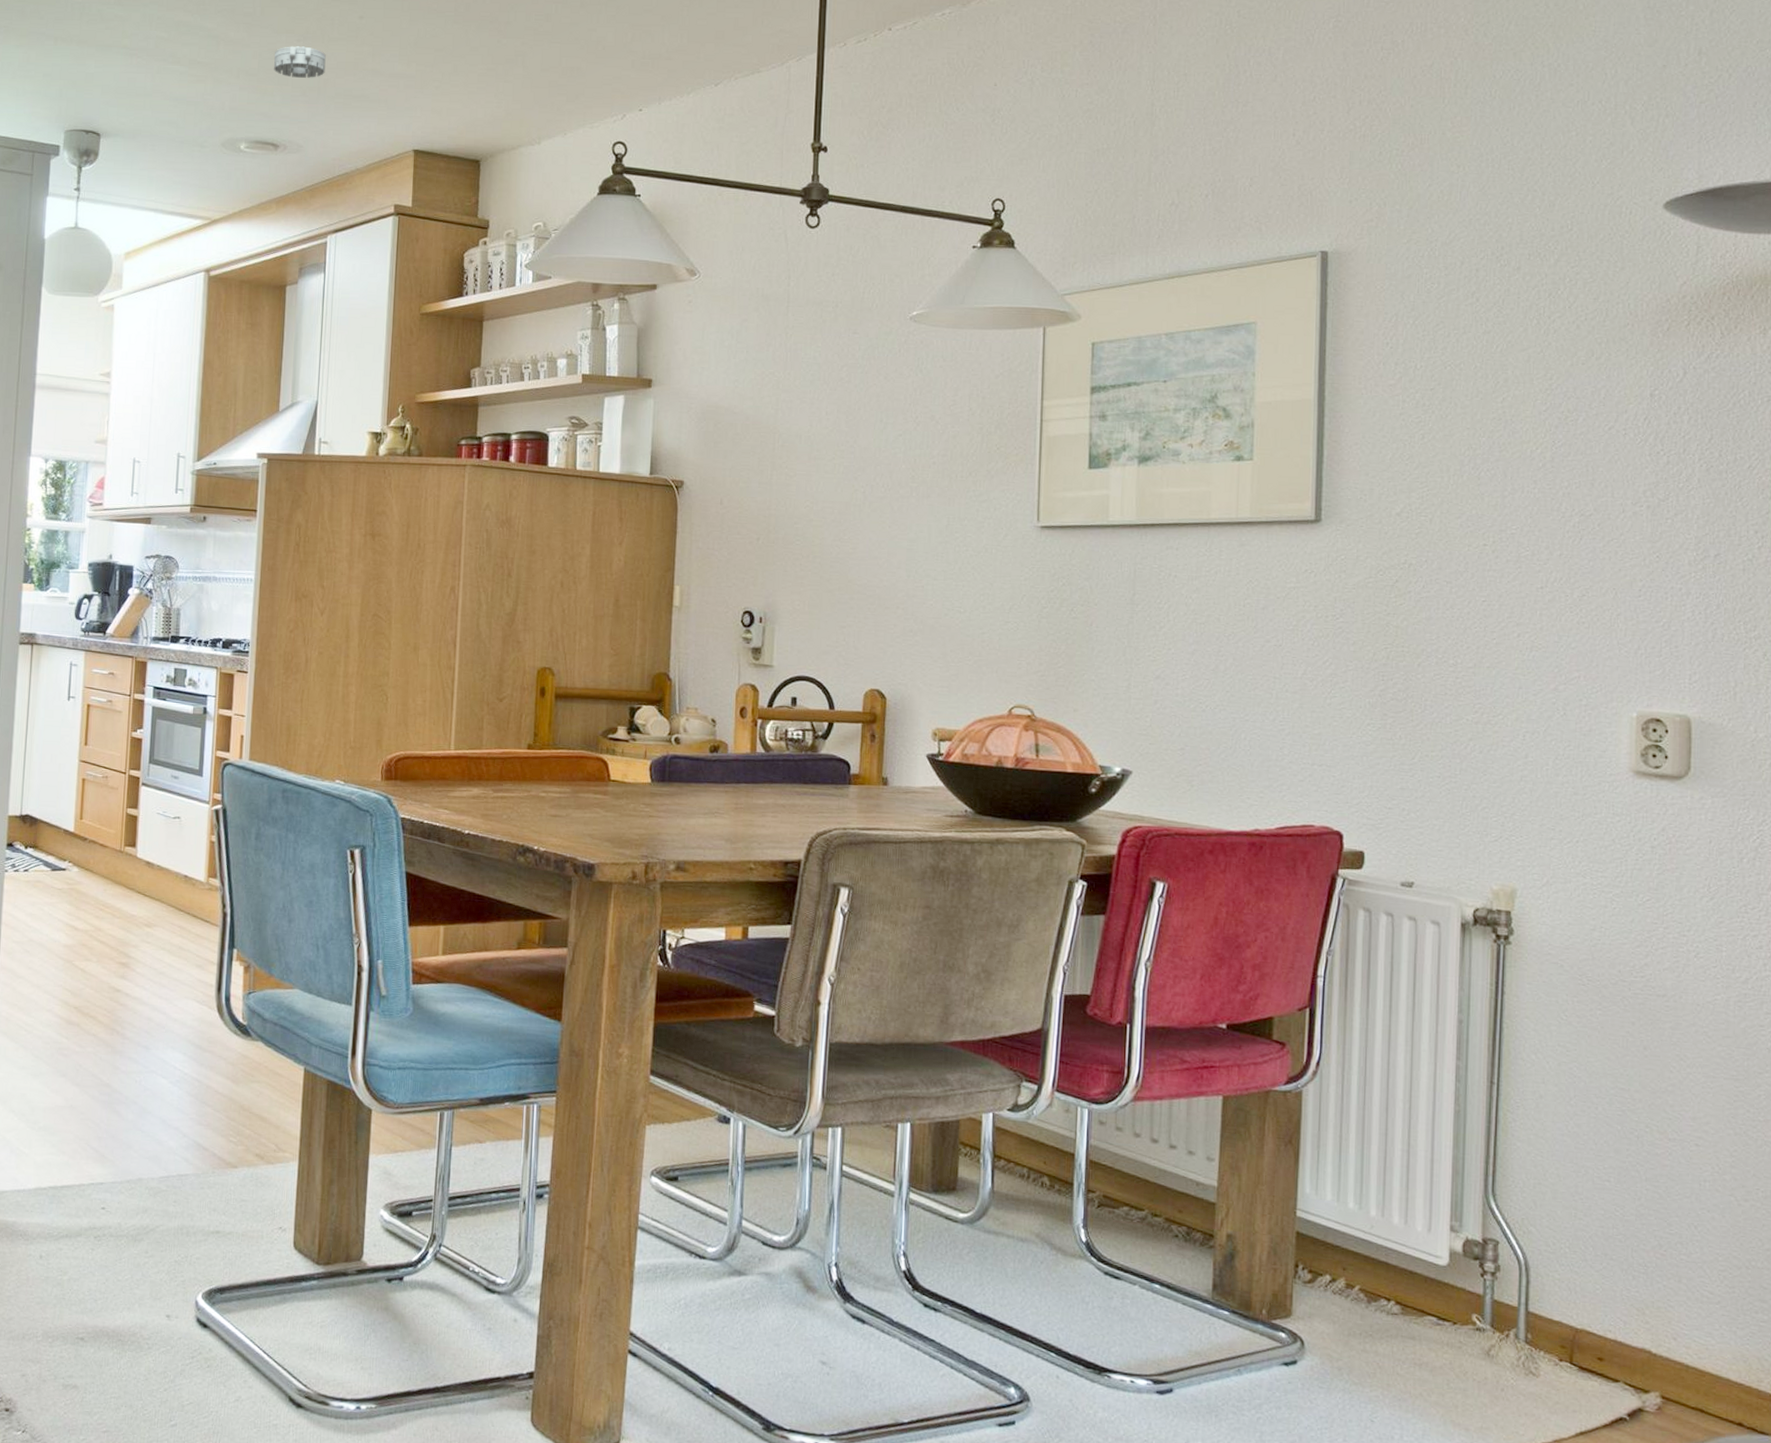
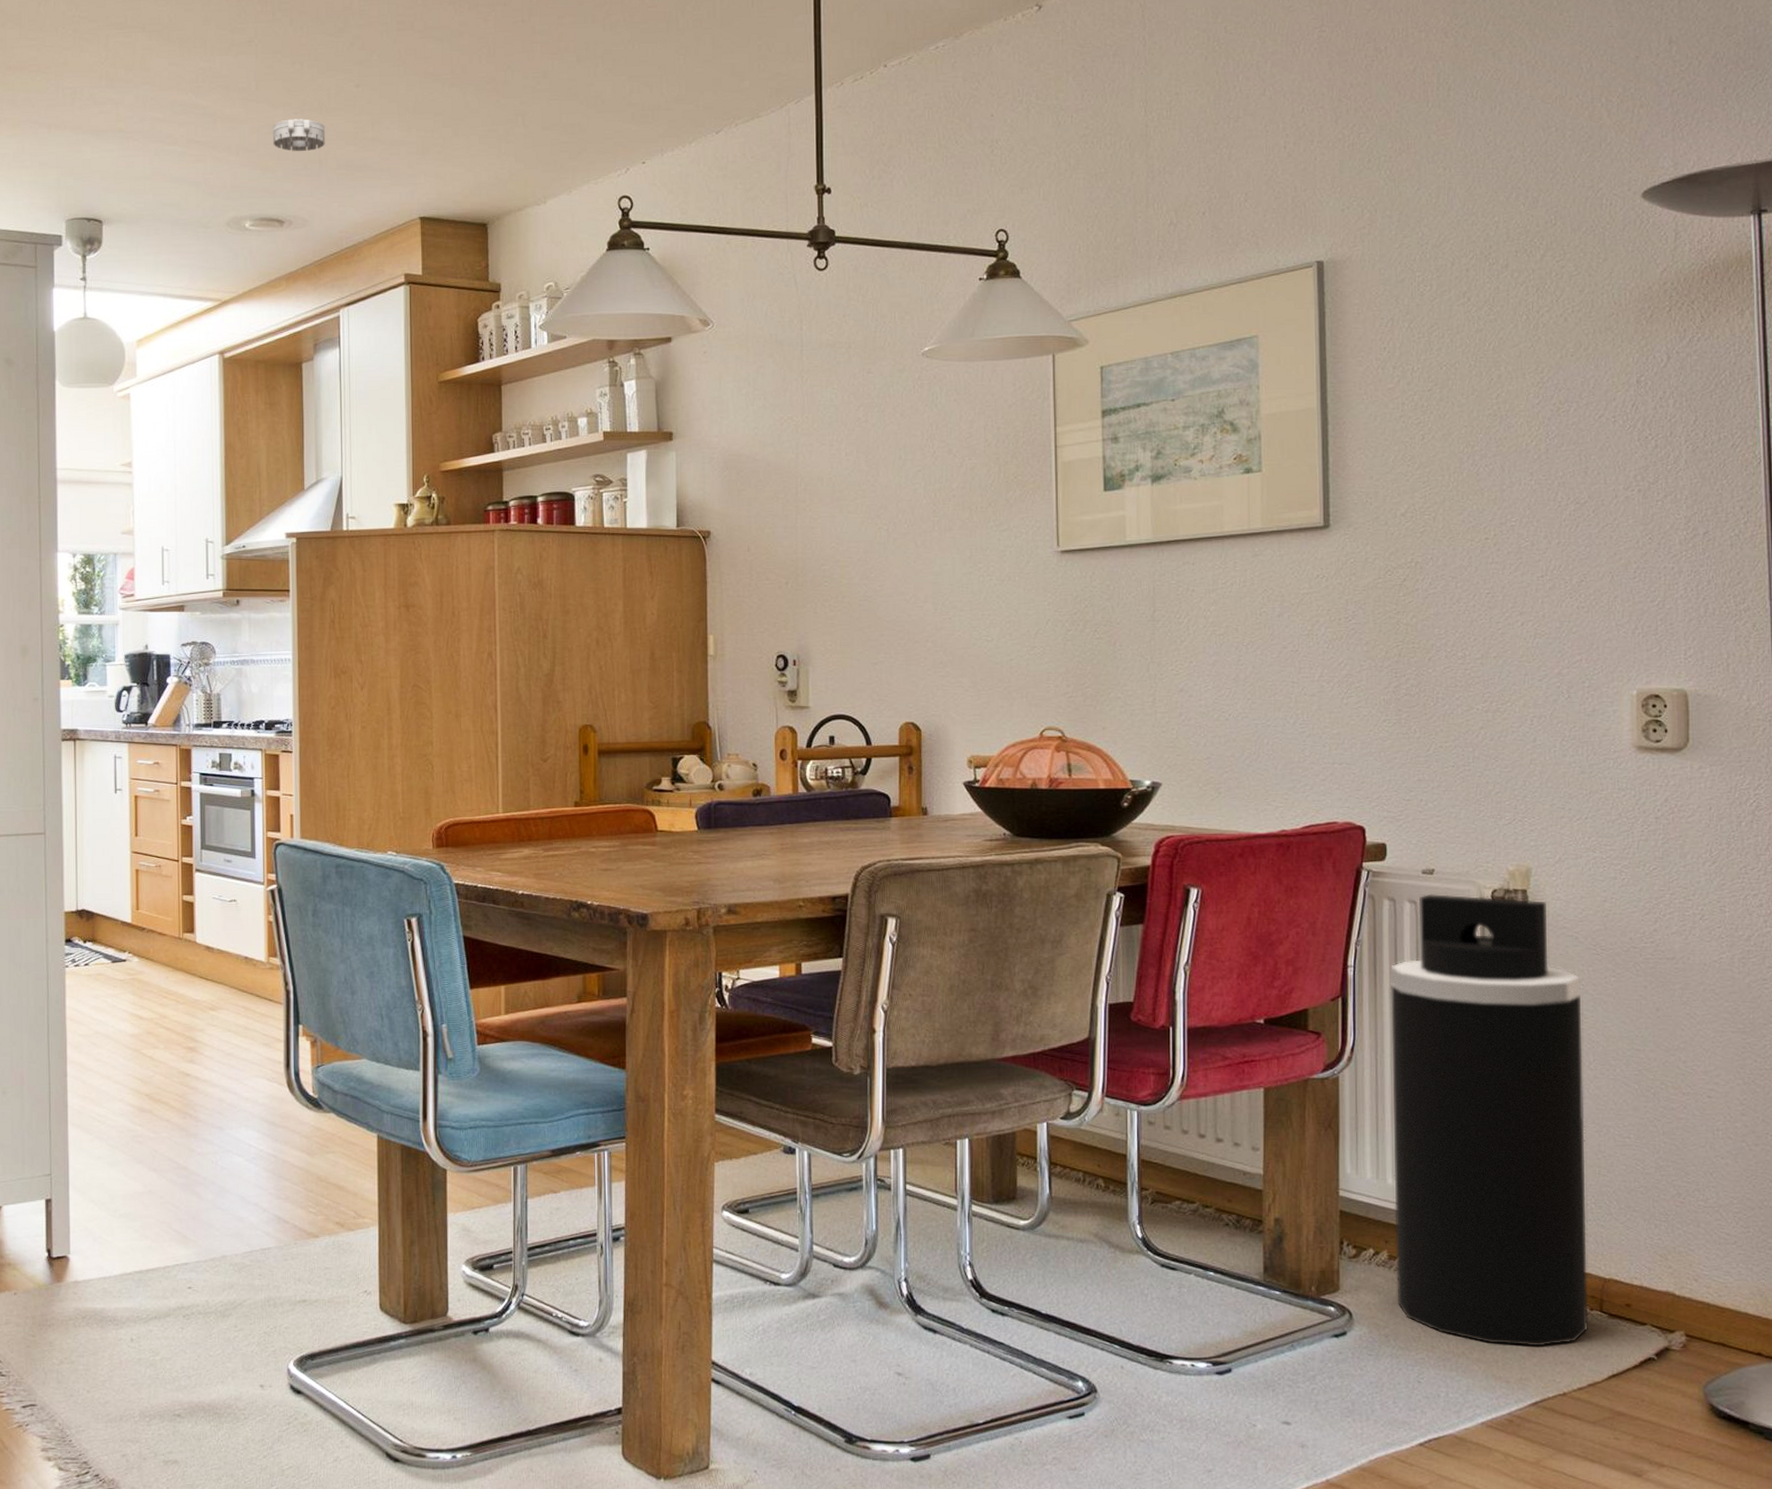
trash can: none [1352,907,1564,1396] -> present [1390,893,1588,1347]

